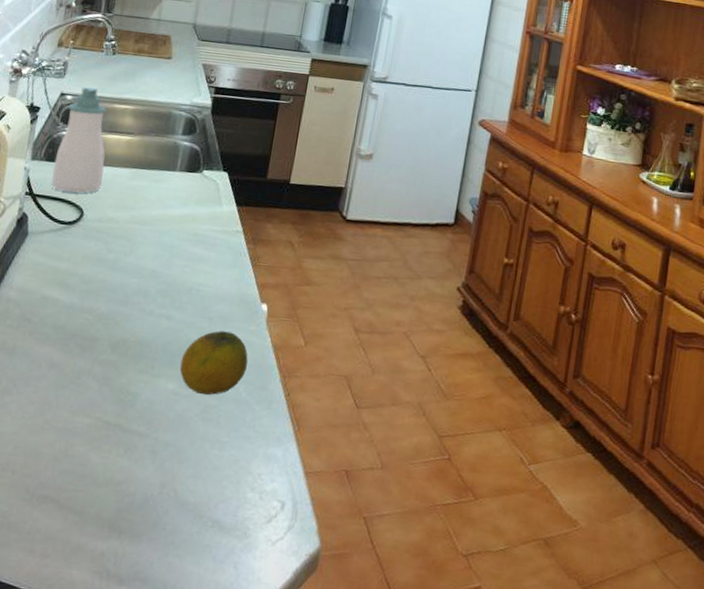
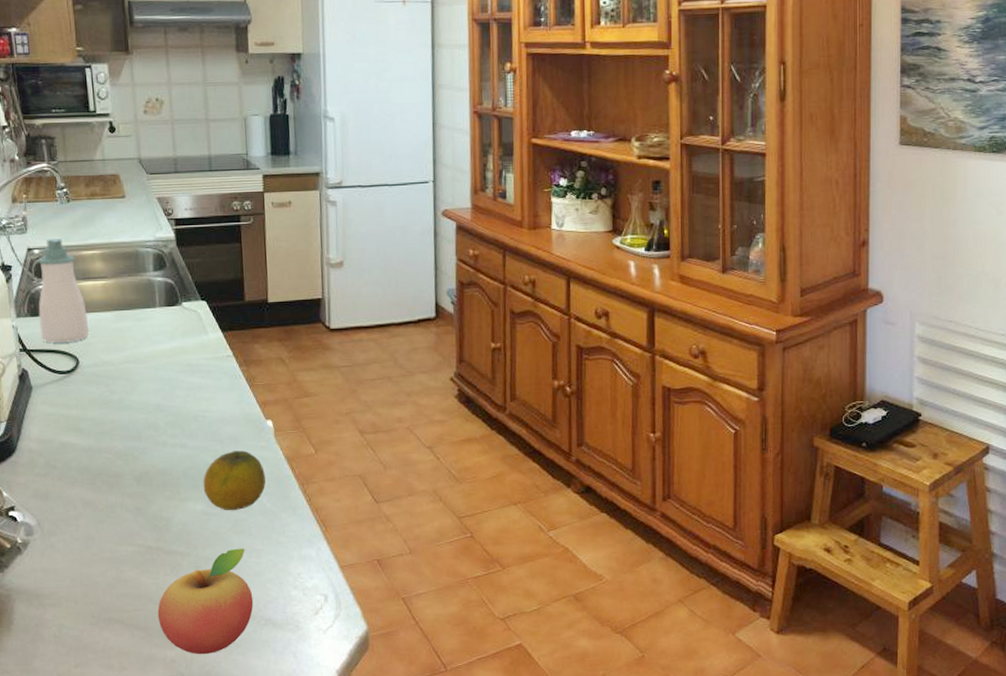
fruit: none [97,436,209,552] -> present [157,548,254,655]

